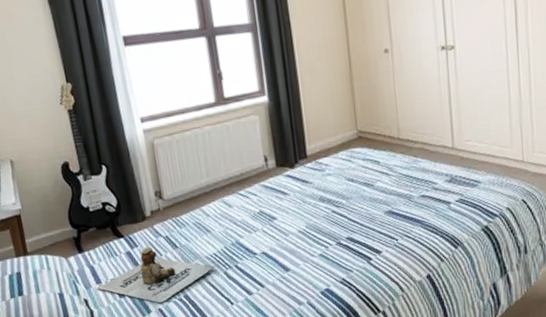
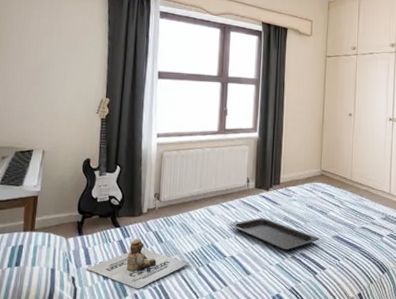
serving tray: none [253,201,369,239] -> present [229,217,320,251]

